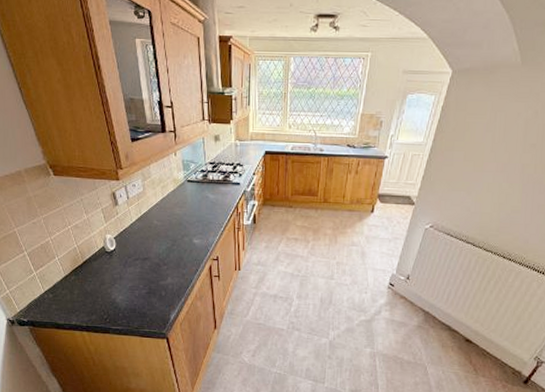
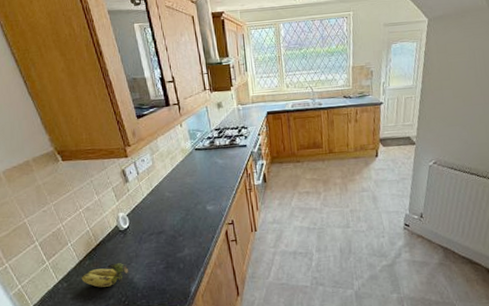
banana: none [66,281,112,303] -> present [81,262,129,287]

